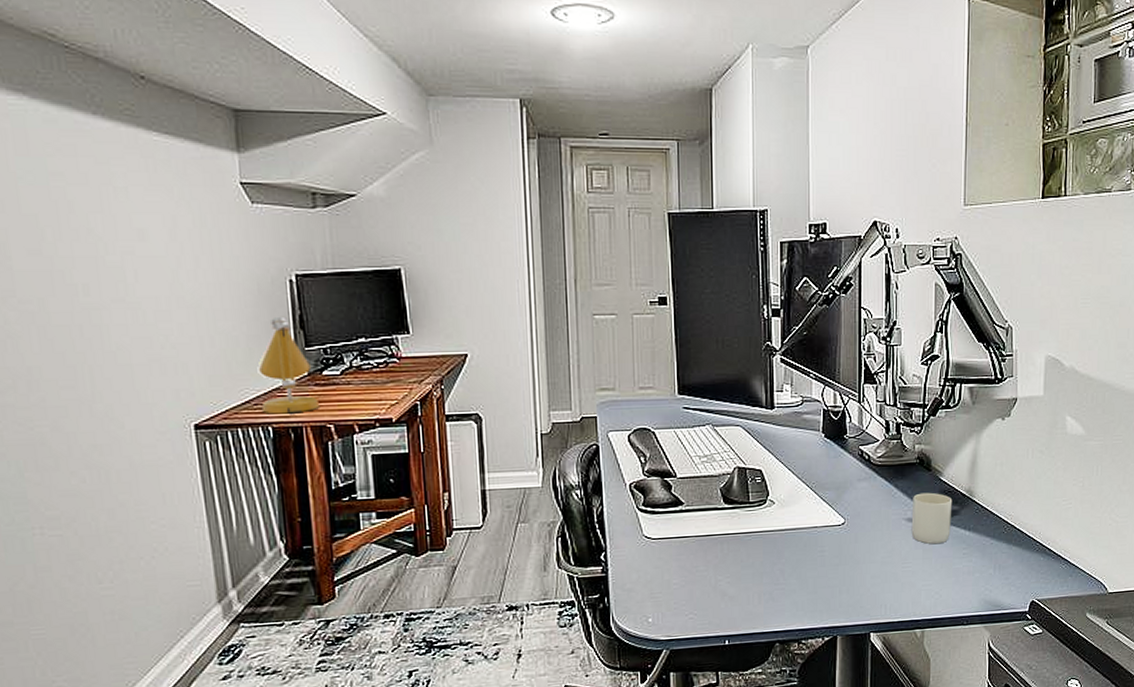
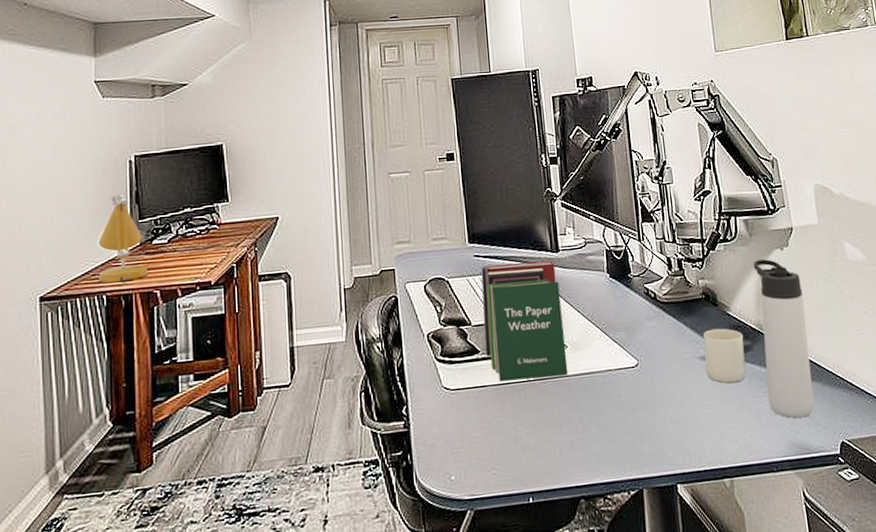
books: none [689,417,774,534] -> present [480,260,569,382]
thermos bottle: none [968,428,1018,579] -> present [753,259,815,419]

